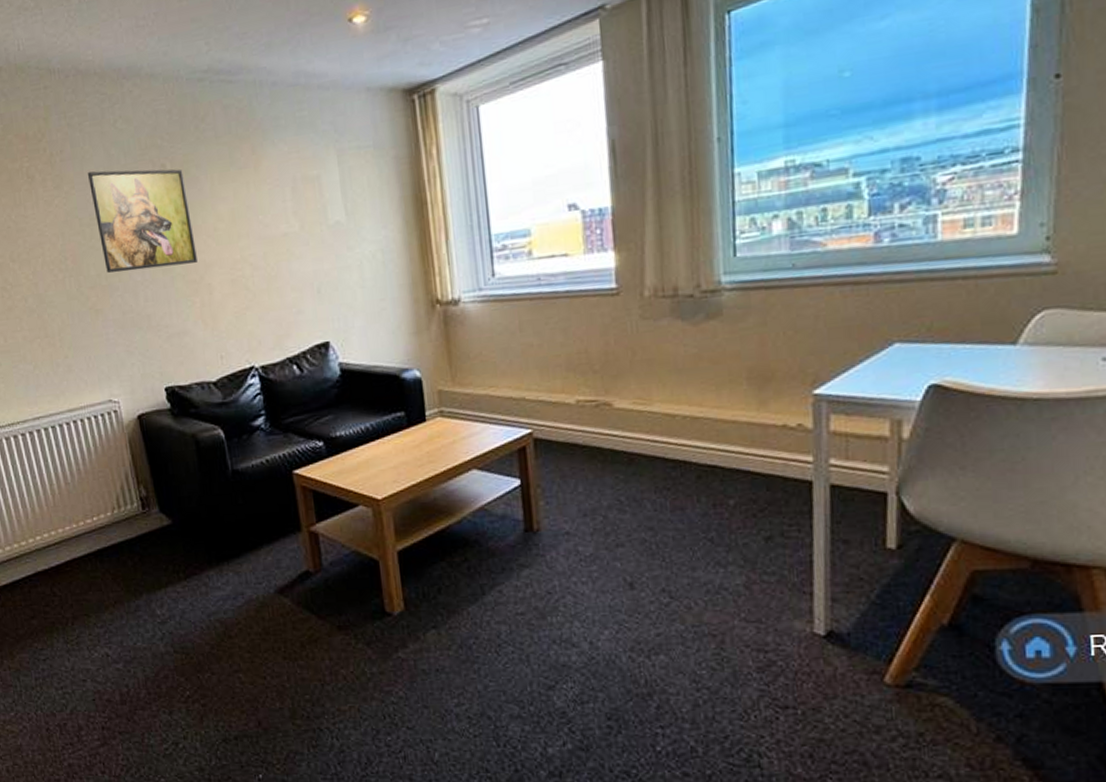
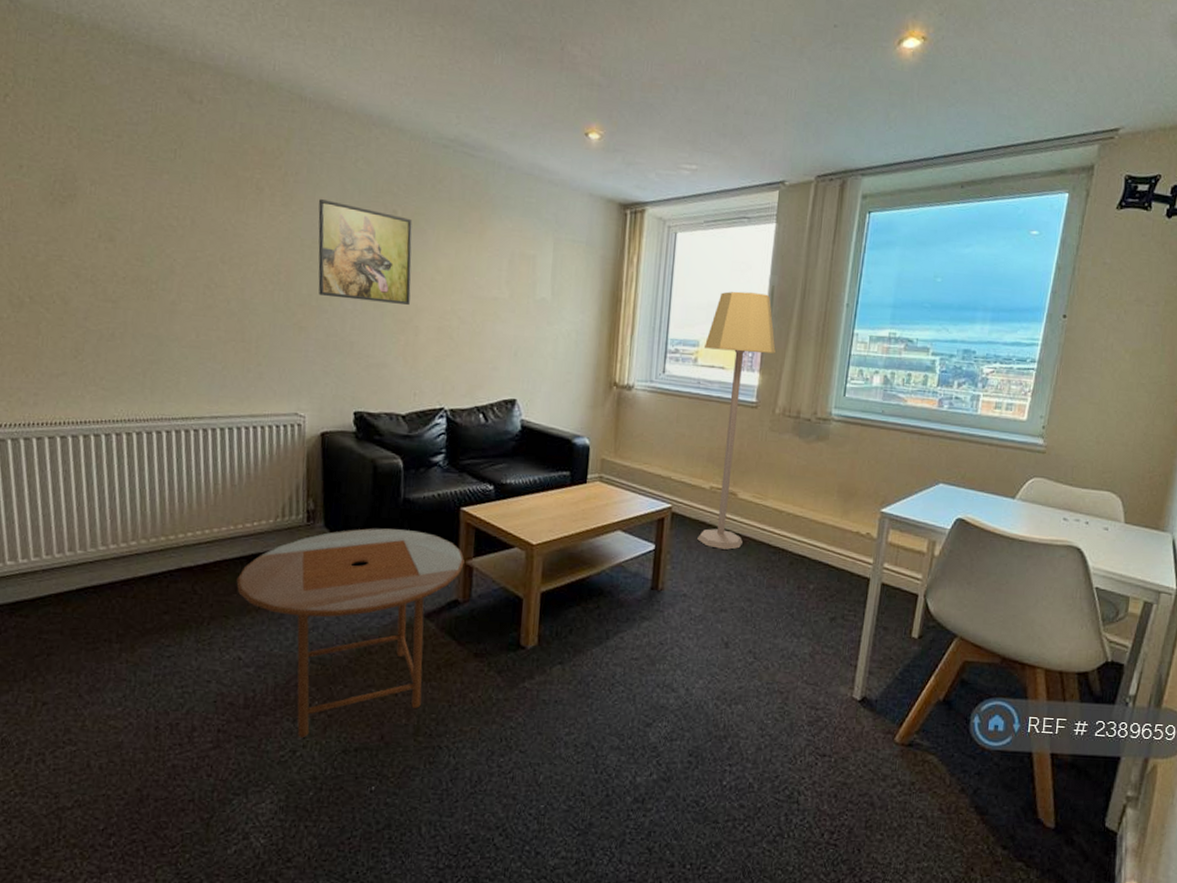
side table: none [89,502,308,729] -> present [236,528,465,737]
lamp: none [538,152,631,473] -> present [697,291,776,550]

